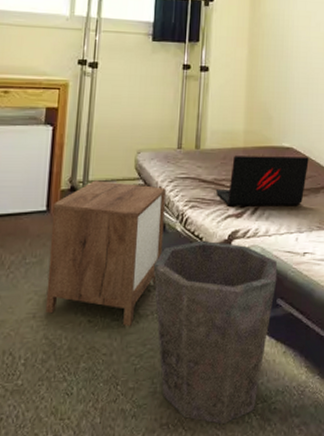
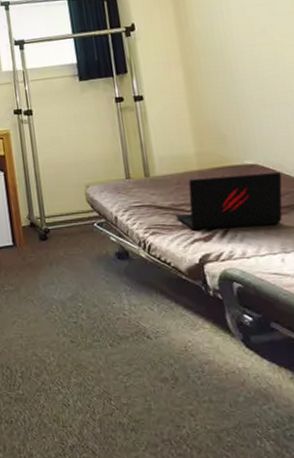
nightstand: present [45,180,166,327] -> none [18,215,131,348]
waste bin: present [153,240,277,425] -> none [124,265,267,447]

